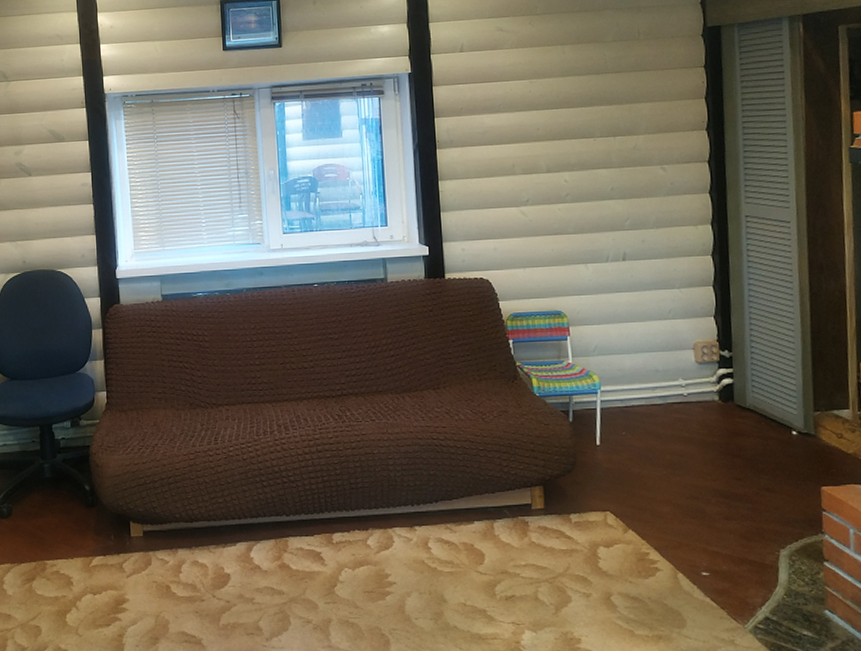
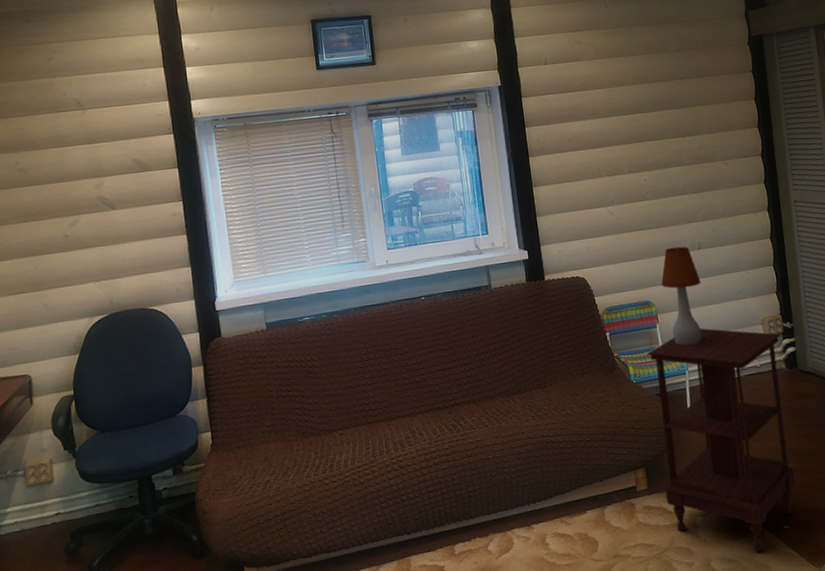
side table: none [555,347,721,595] -> present [647,328,796,552]
table lamp: none [575,255,624,363] -> present [661,246,702,346]

